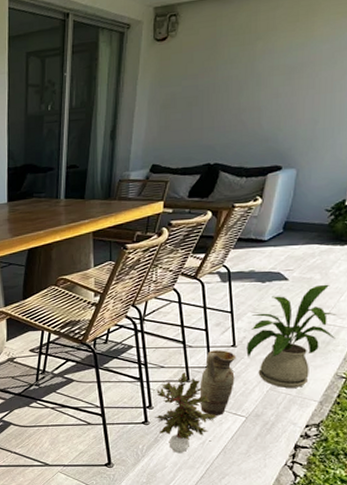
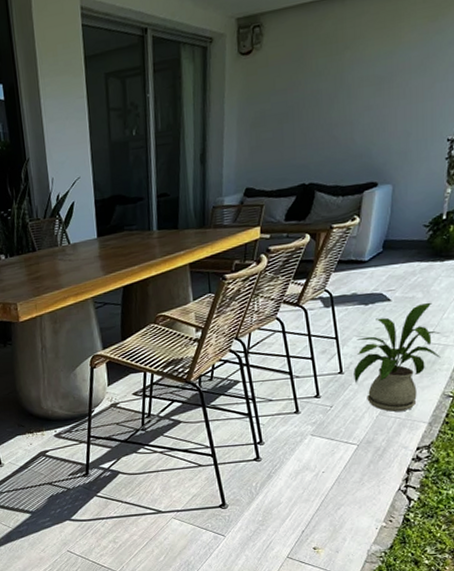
potted plant: present [155,373,218,454] -> none [266,404,329,488]
ceramic jug: present [199,350,237,415] -> none [309,378,344,446]

